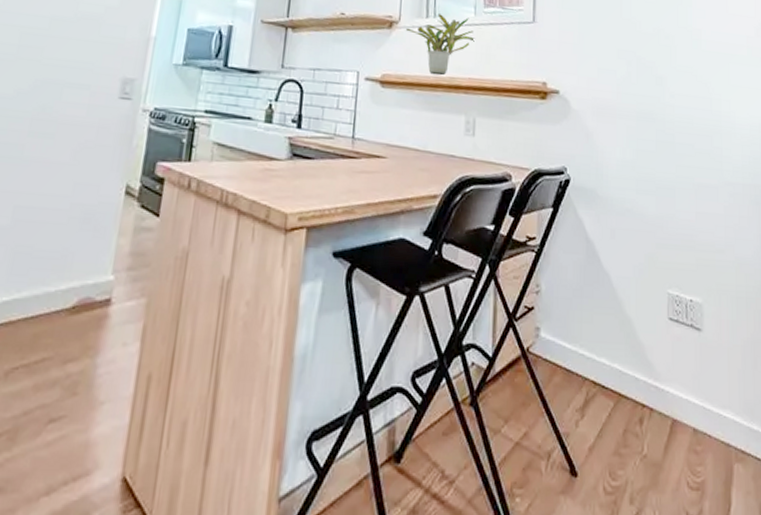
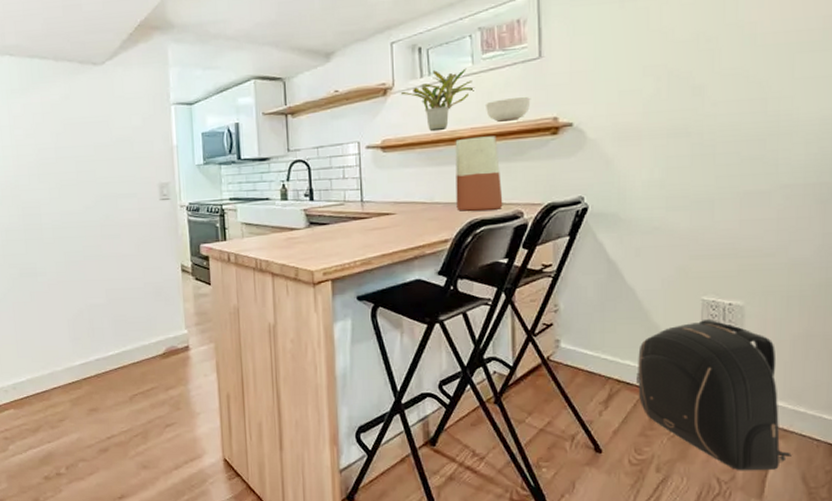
vase: none [448,87,494,169] -> present [455,136,503,211]
bowl: none [484,54,524,79] -> present [486,97,531,123]
backpack: none [611,315,750,503] -> present [636,318,792,471]

